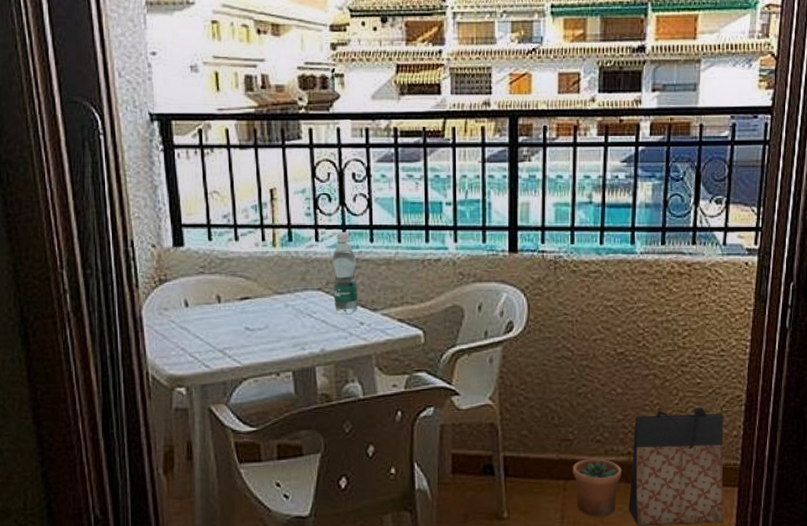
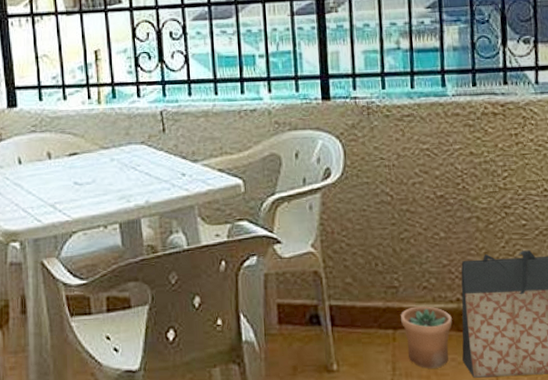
bottle: present [332,232,358,315] -> none [153,87,180,167]

